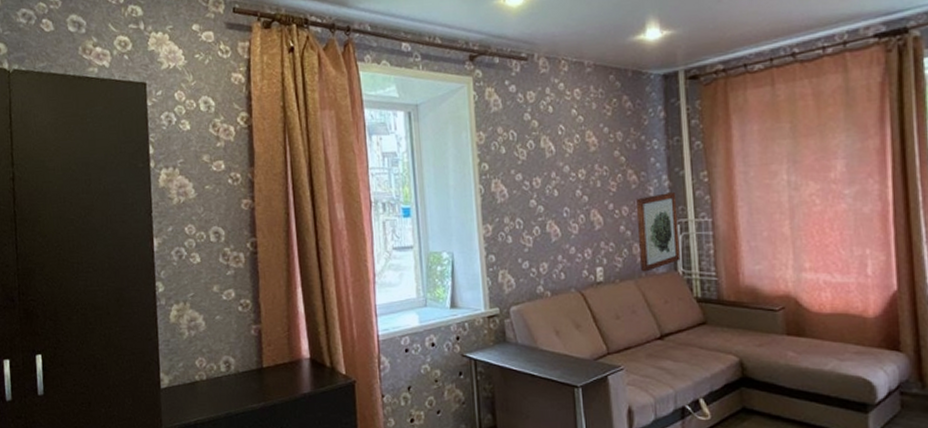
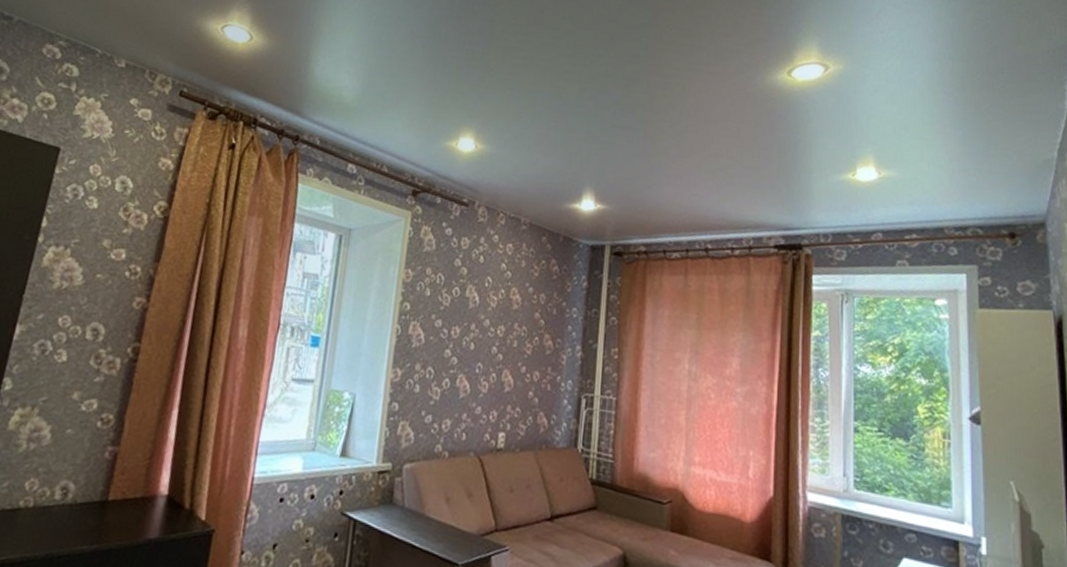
wall art: present [636,192,681,272] -> none [542,363,587,445]

